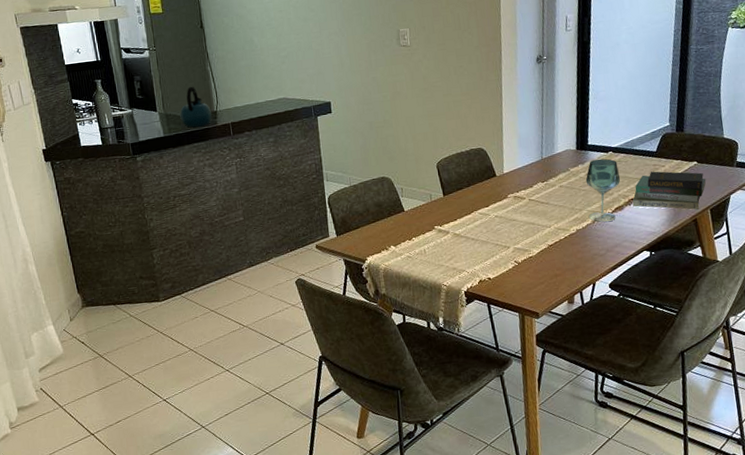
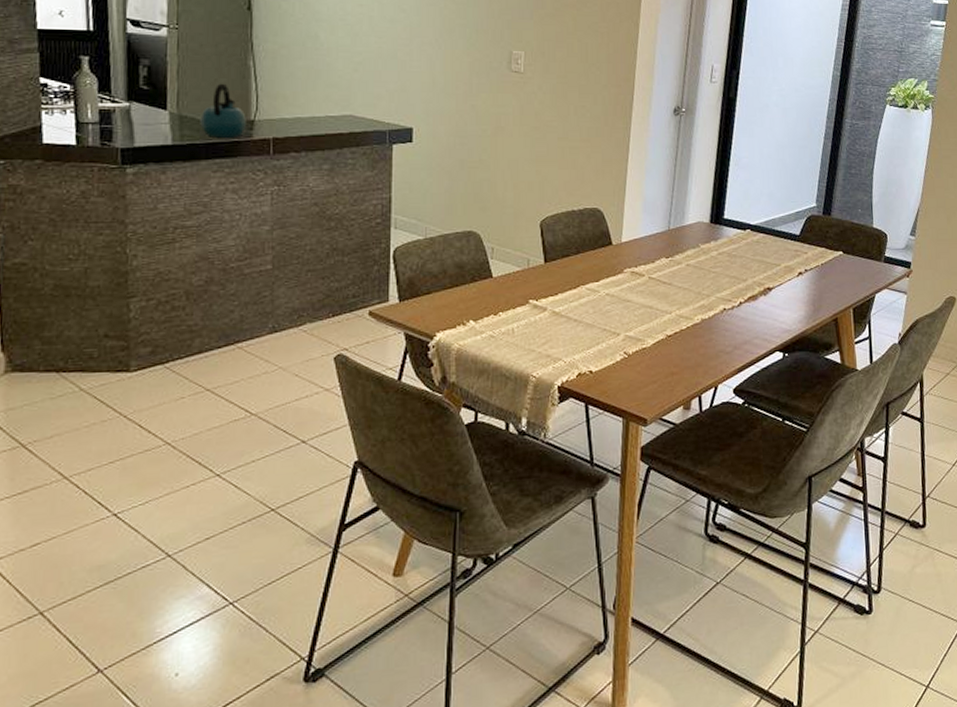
wine glass: present [585,158,621,222] -> none [717,236,757,312]
books: present [632,171,707,210] -> none [768,258,851,308]

